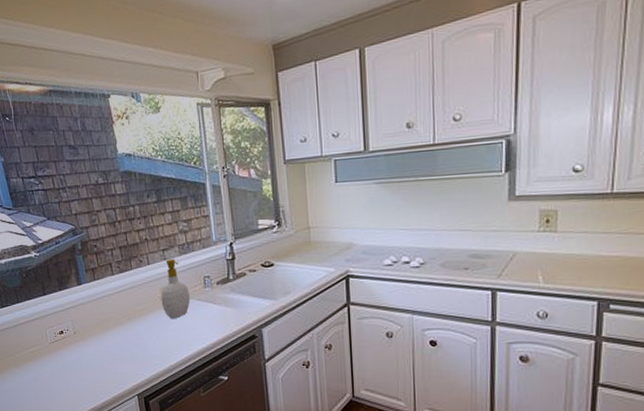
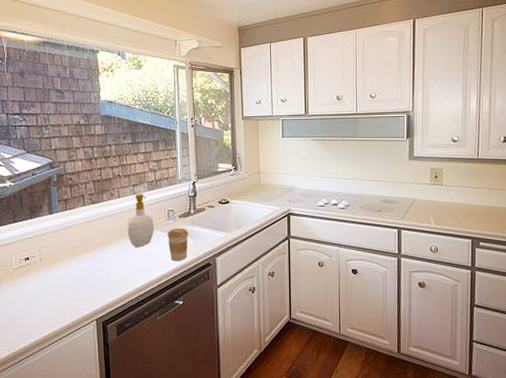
coffee cup: none [205,297,230,333] -> present [167,229,189,261]

